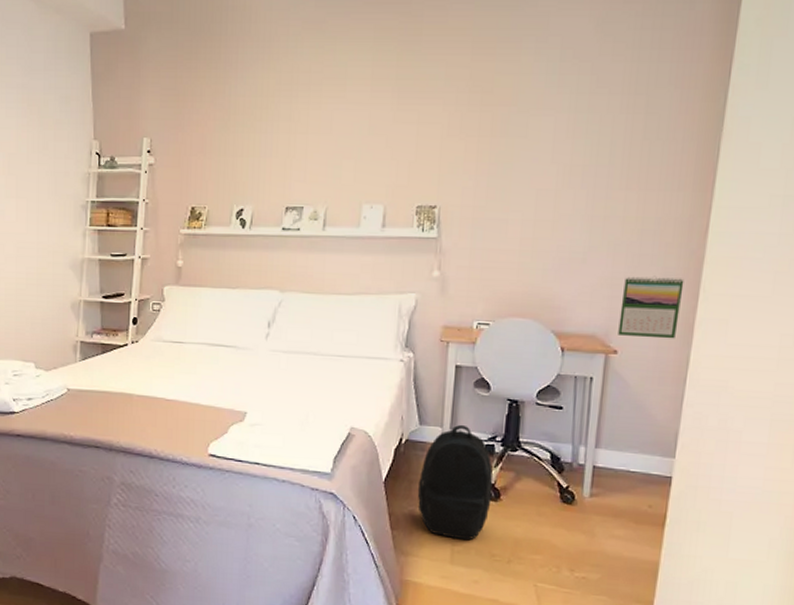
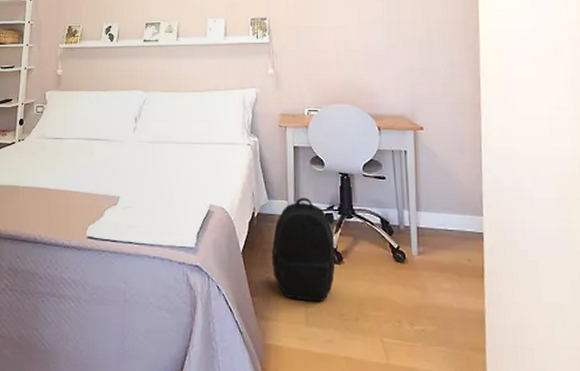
calendar: present [618,276,684,339] -> none [420,65,468,116]

